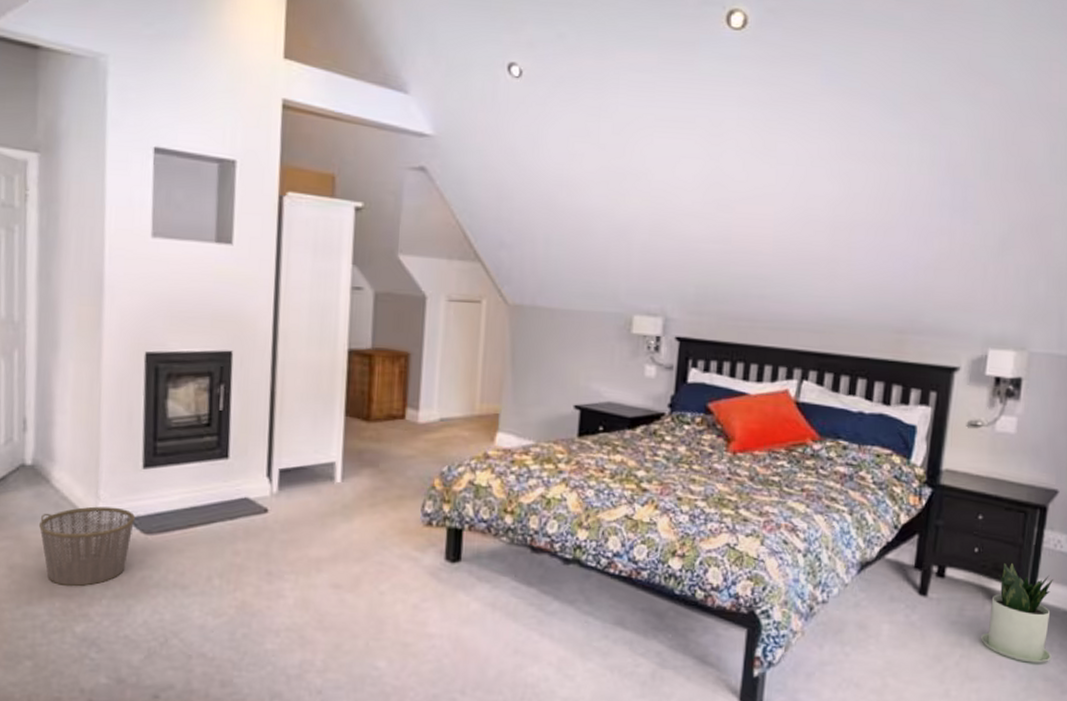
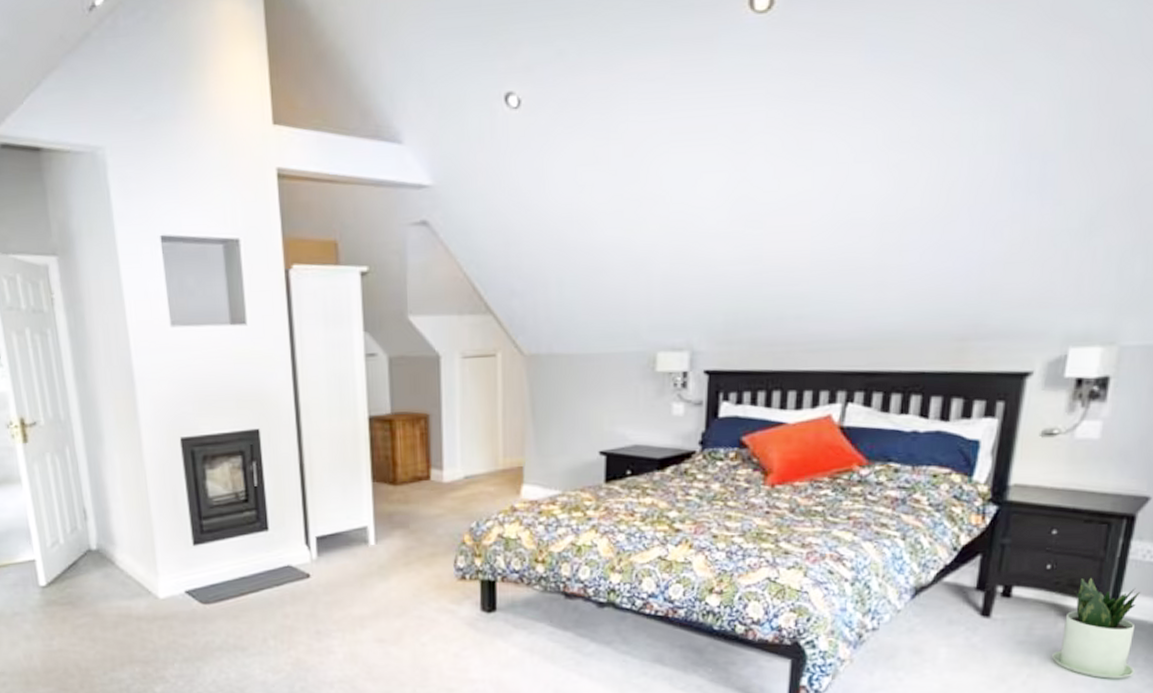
basket: present [39,506,136,586] -> none [111,582,193,653]

